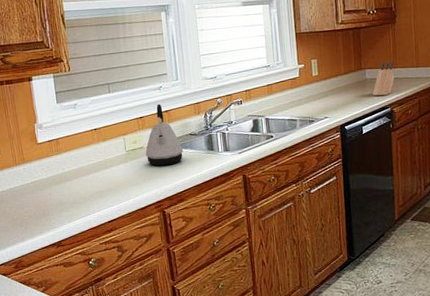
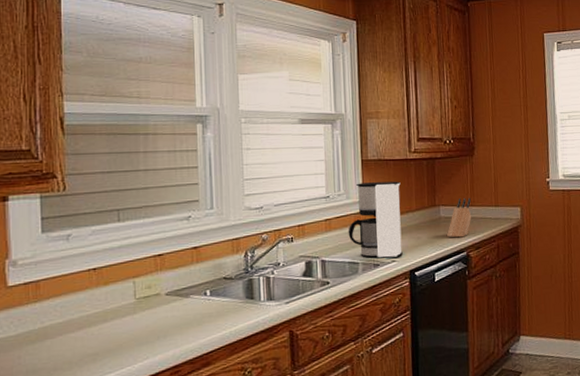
kettle: present [145,104,184,166] -> none [162,238,214,319]
coffee maker: none [286,49,334,115] -> present [348,181,403,258]

